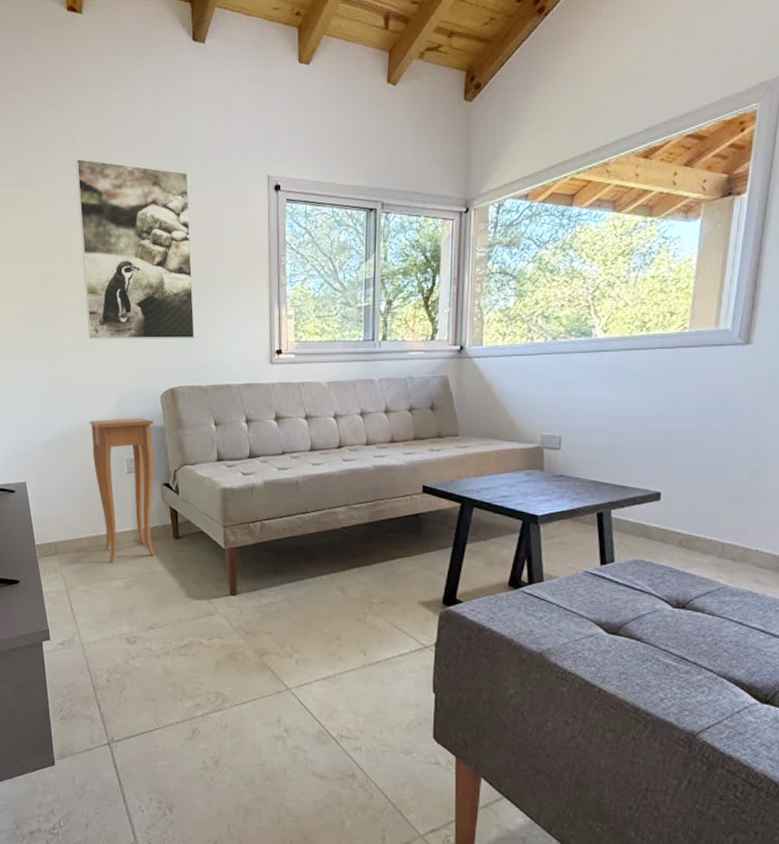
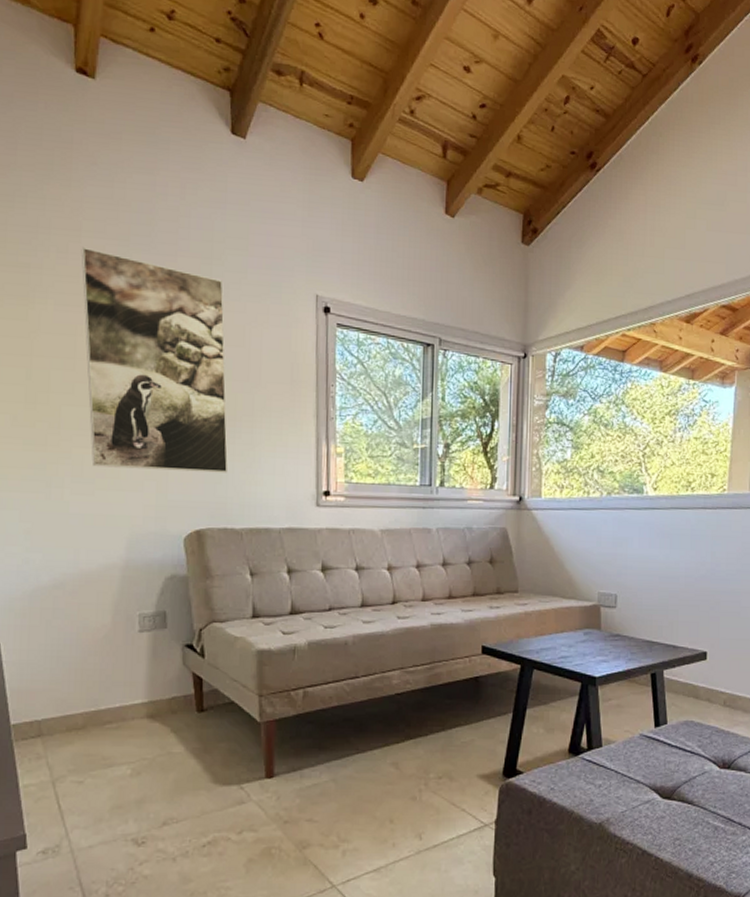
side table: present [89,417,154,562] -> none [90,563,174,744]

